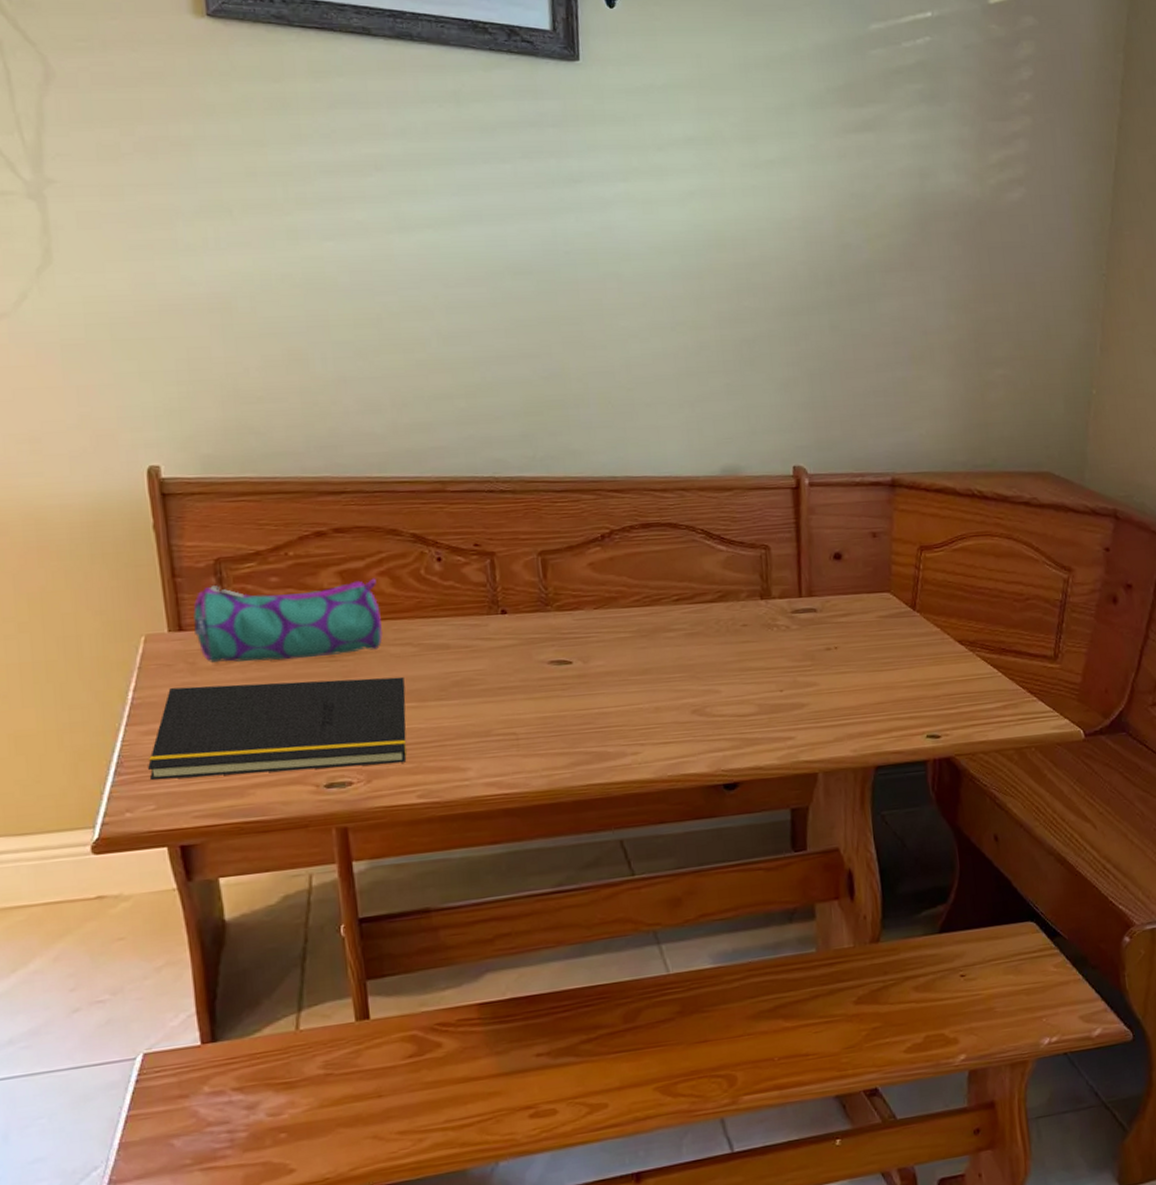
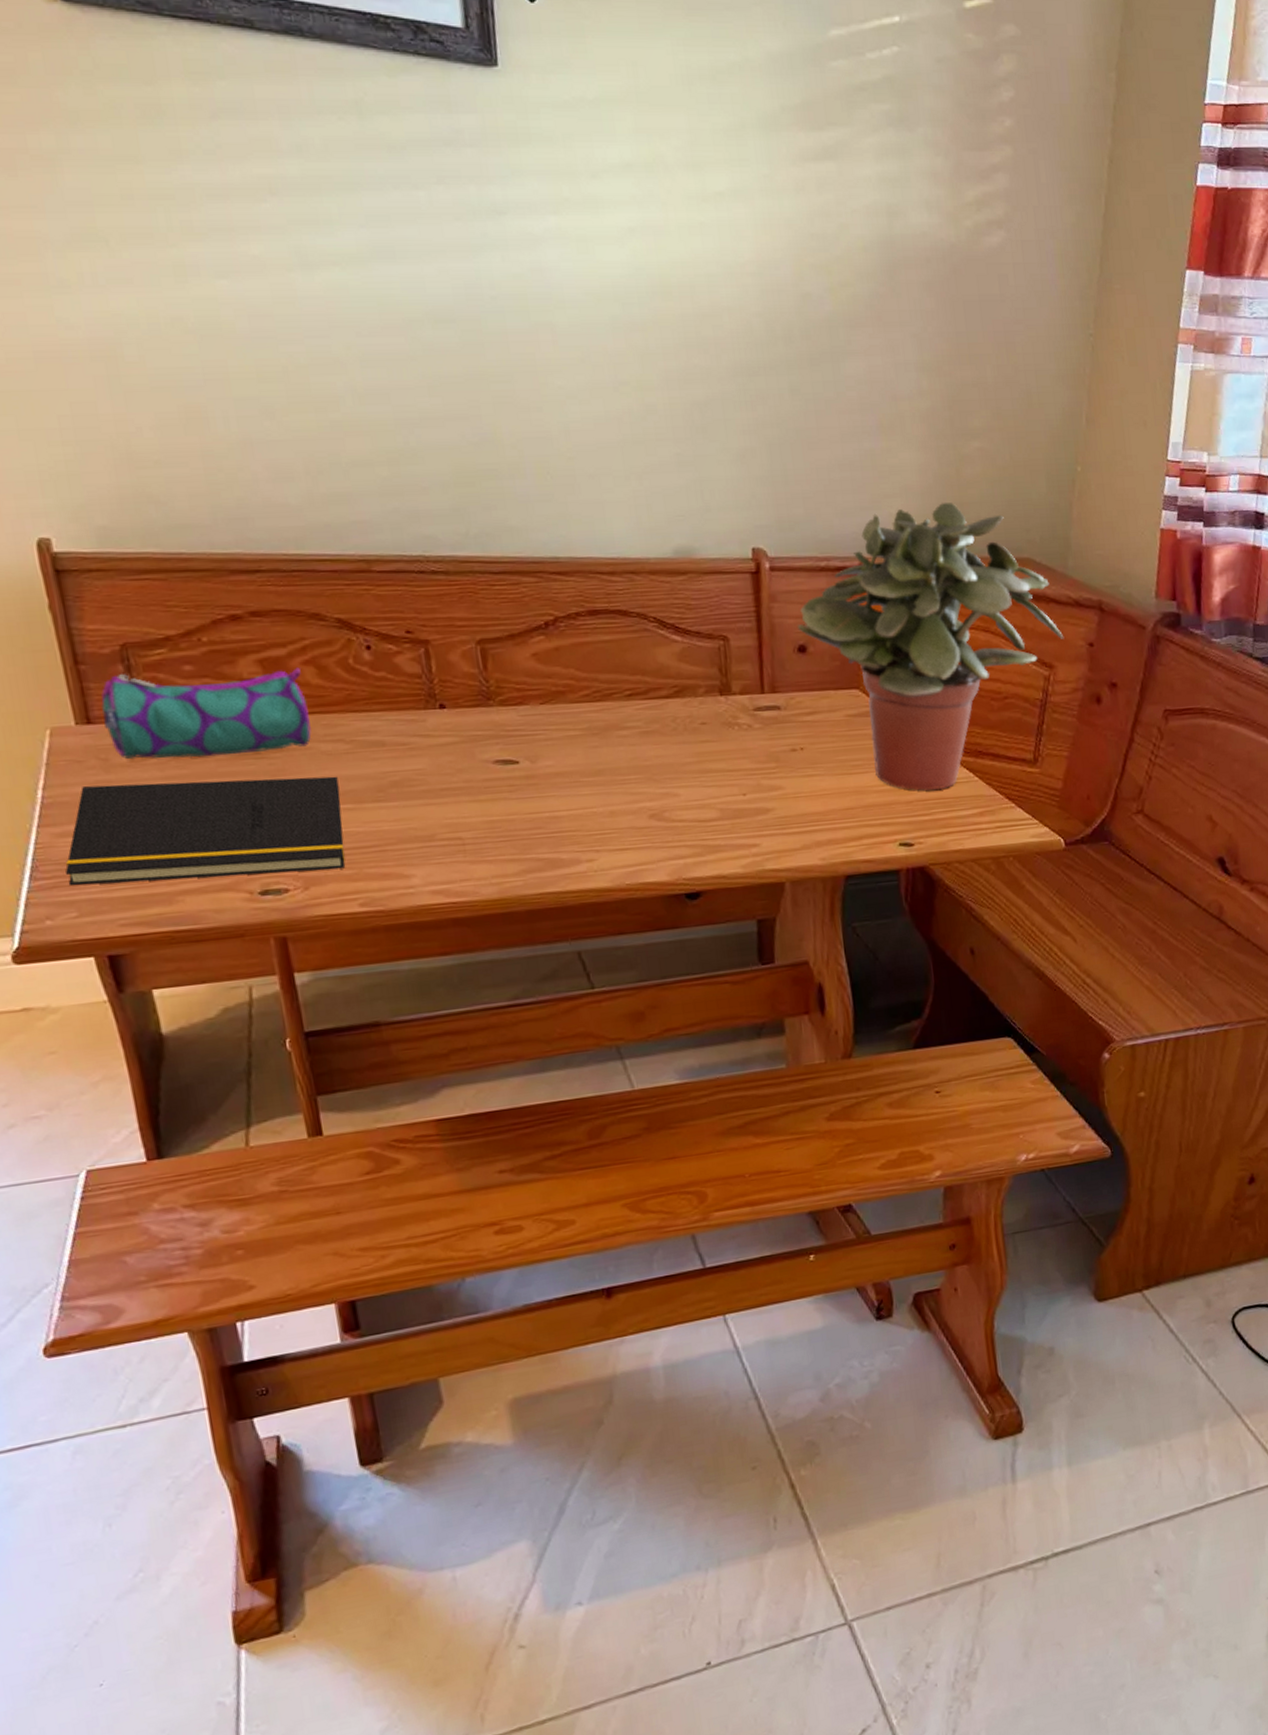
potted plant: none [833,423,1081,686] -> present [796,503,1063,791]

